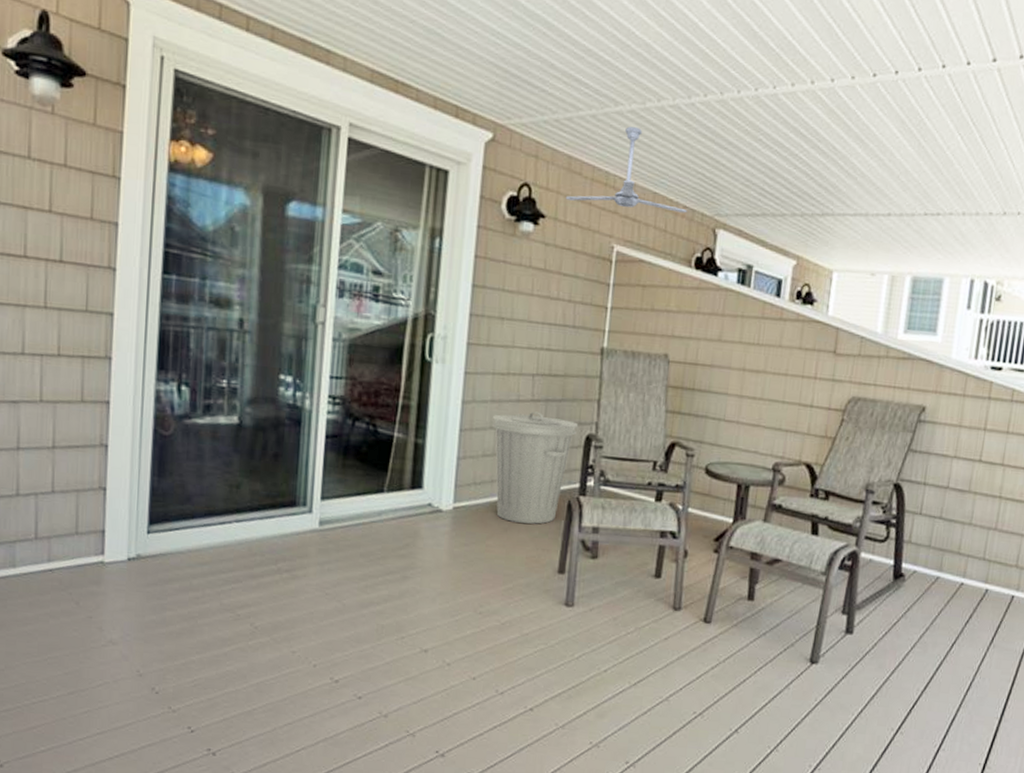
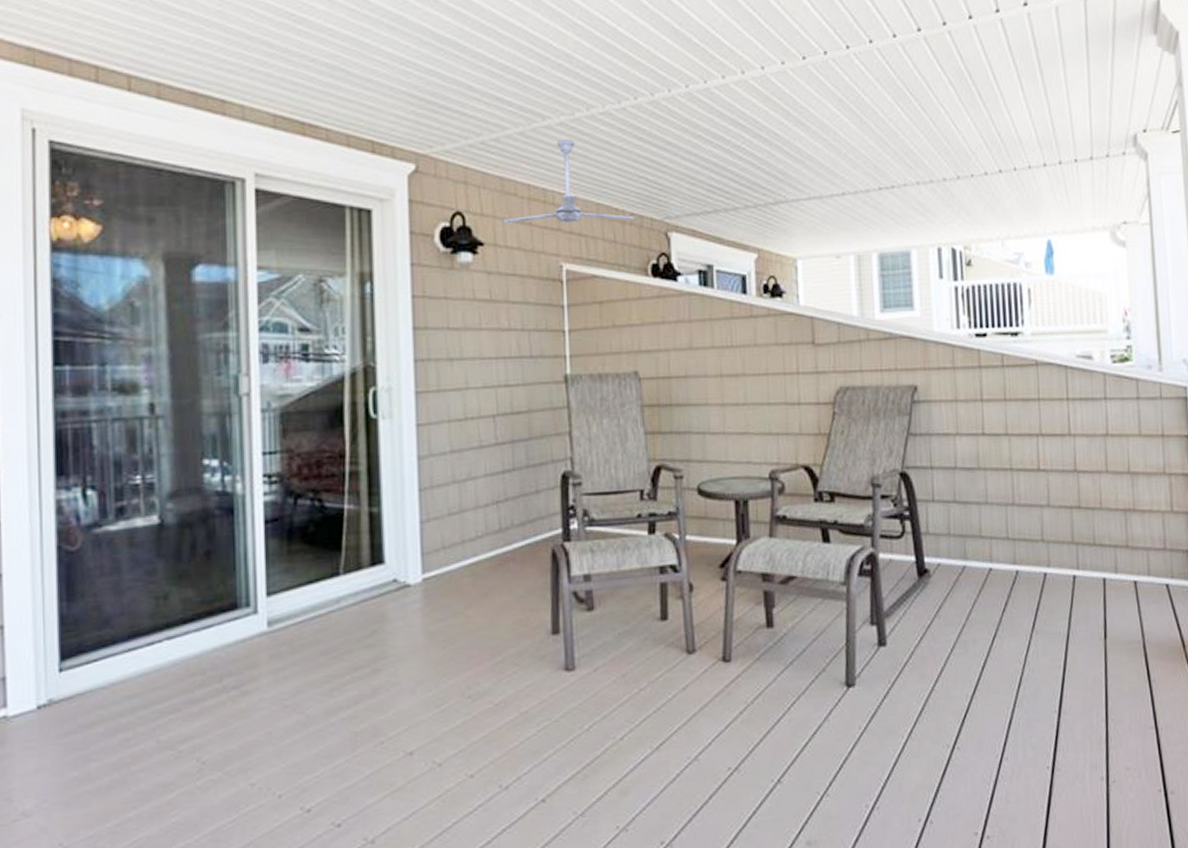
trash can: present [492,411,579,524] -> none [453,455,552,585]

